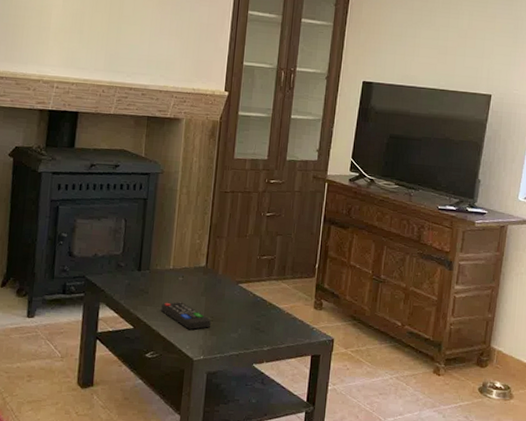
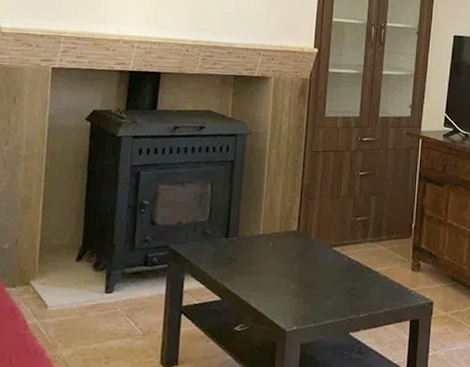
remote control: present [161,302,212,330] -> none [250,269,305,298]

